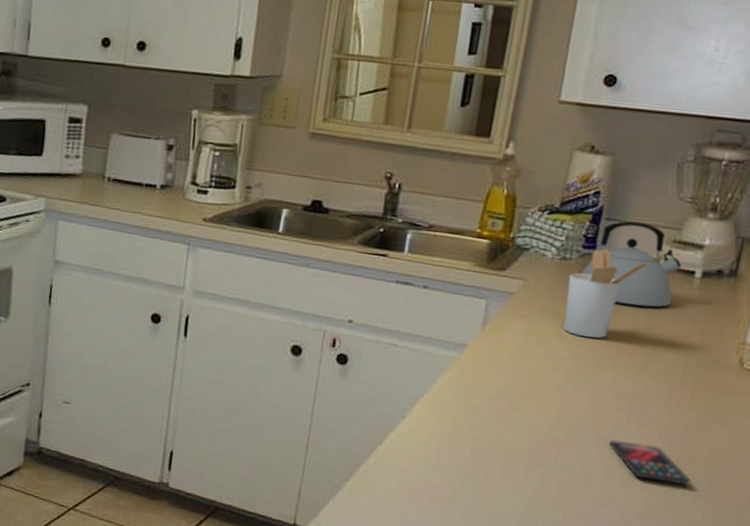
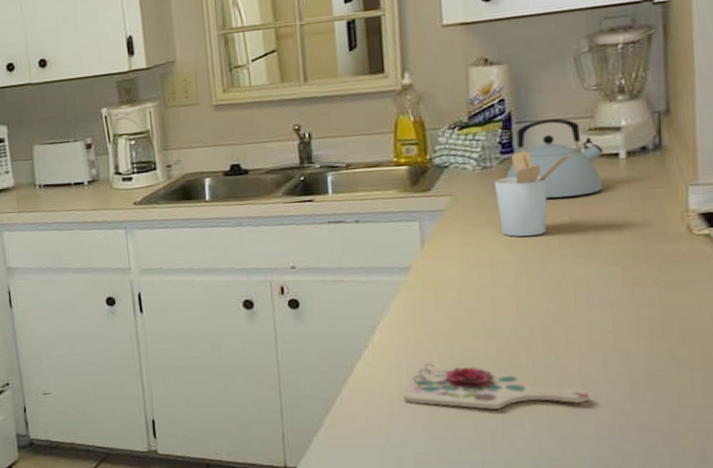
cutting board: none [427,446,606,515] -> present [403,363,589,410]
smartphone: present [609,440,691,485] -> none [577,326,669,360]

